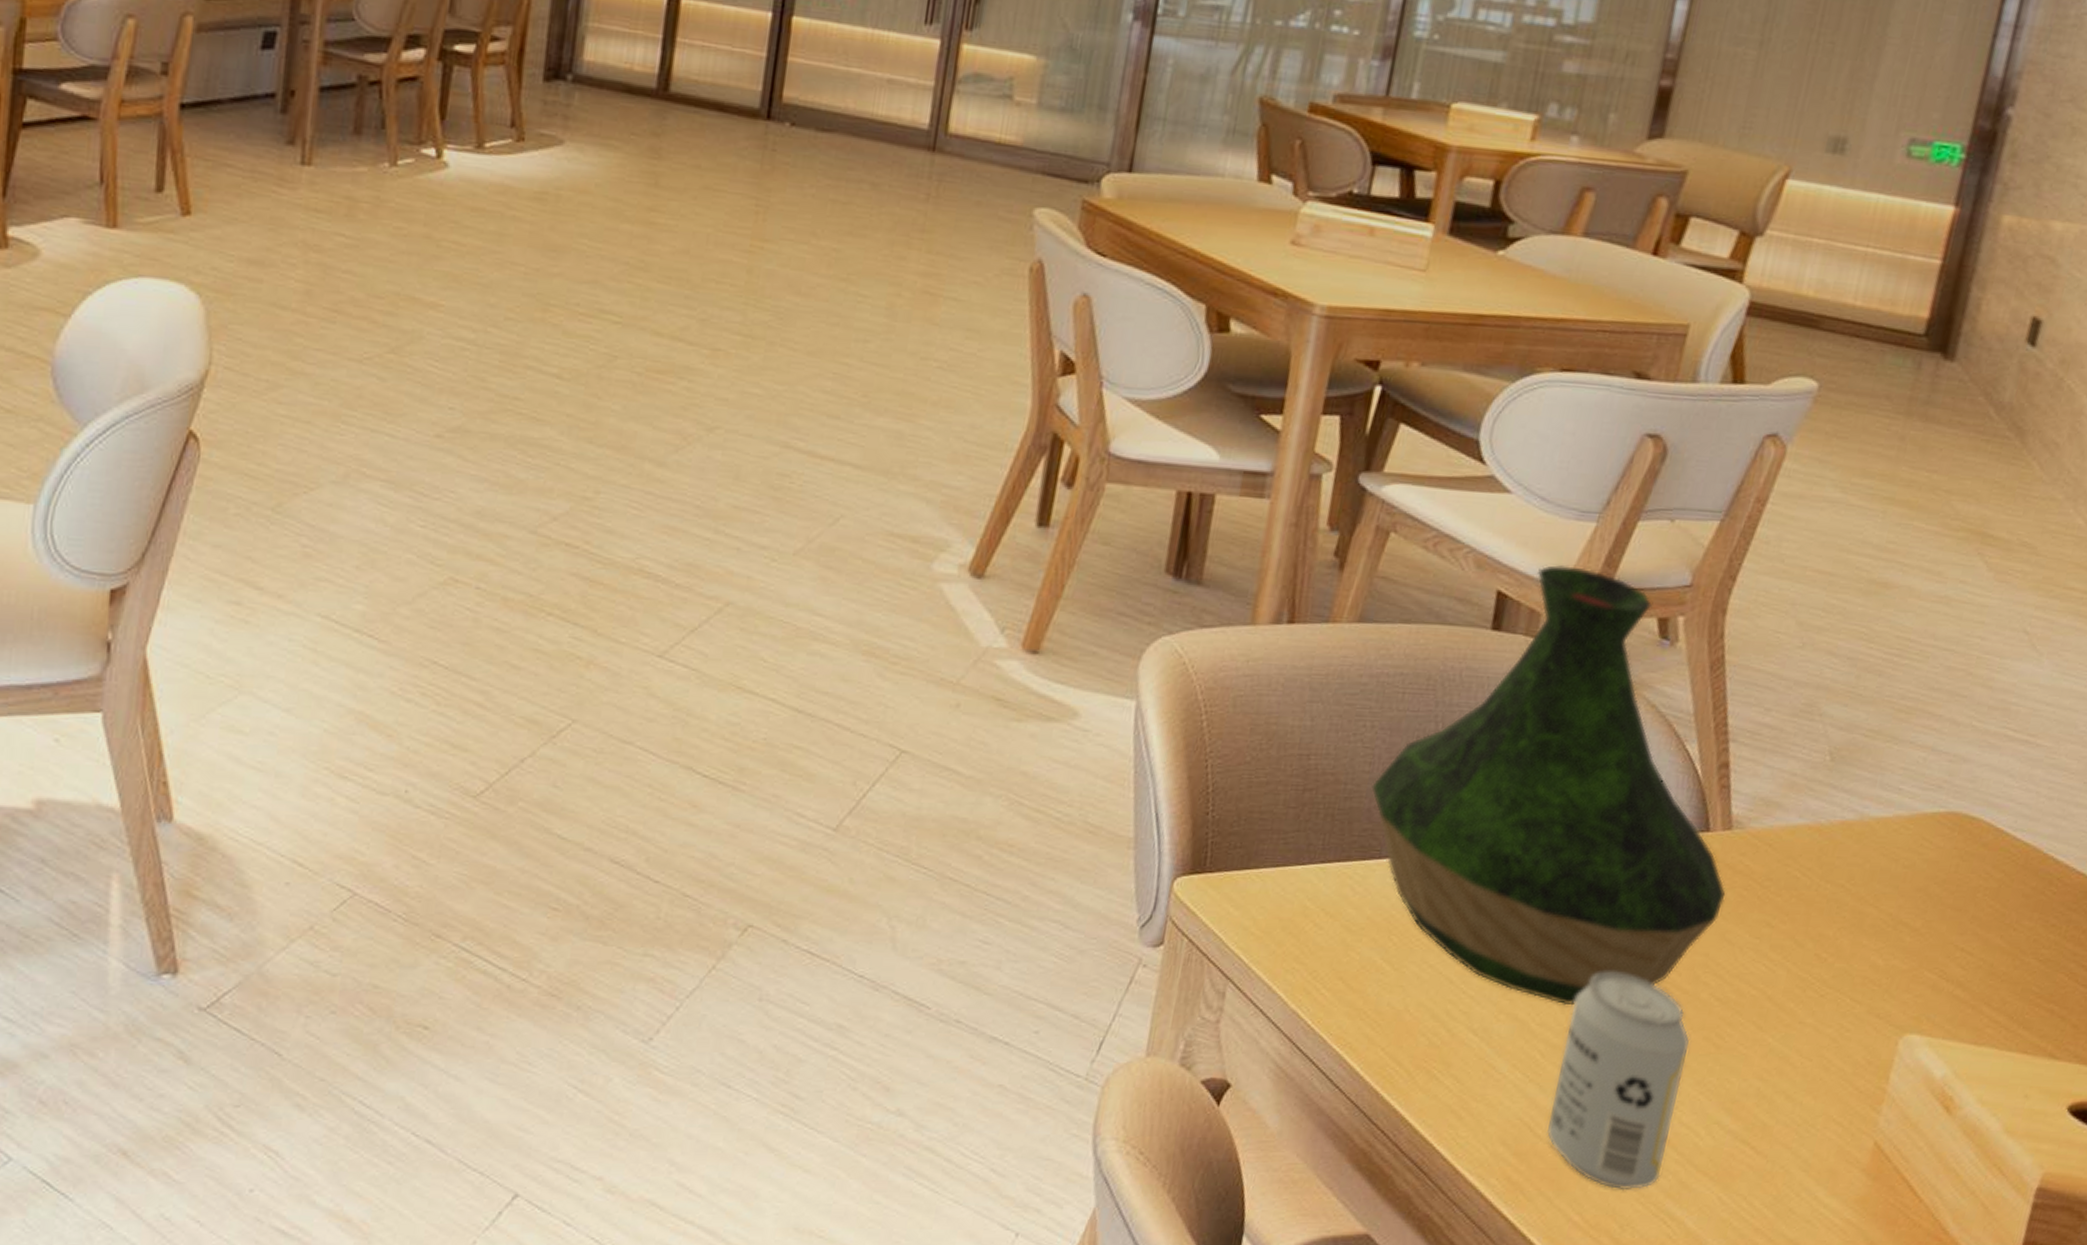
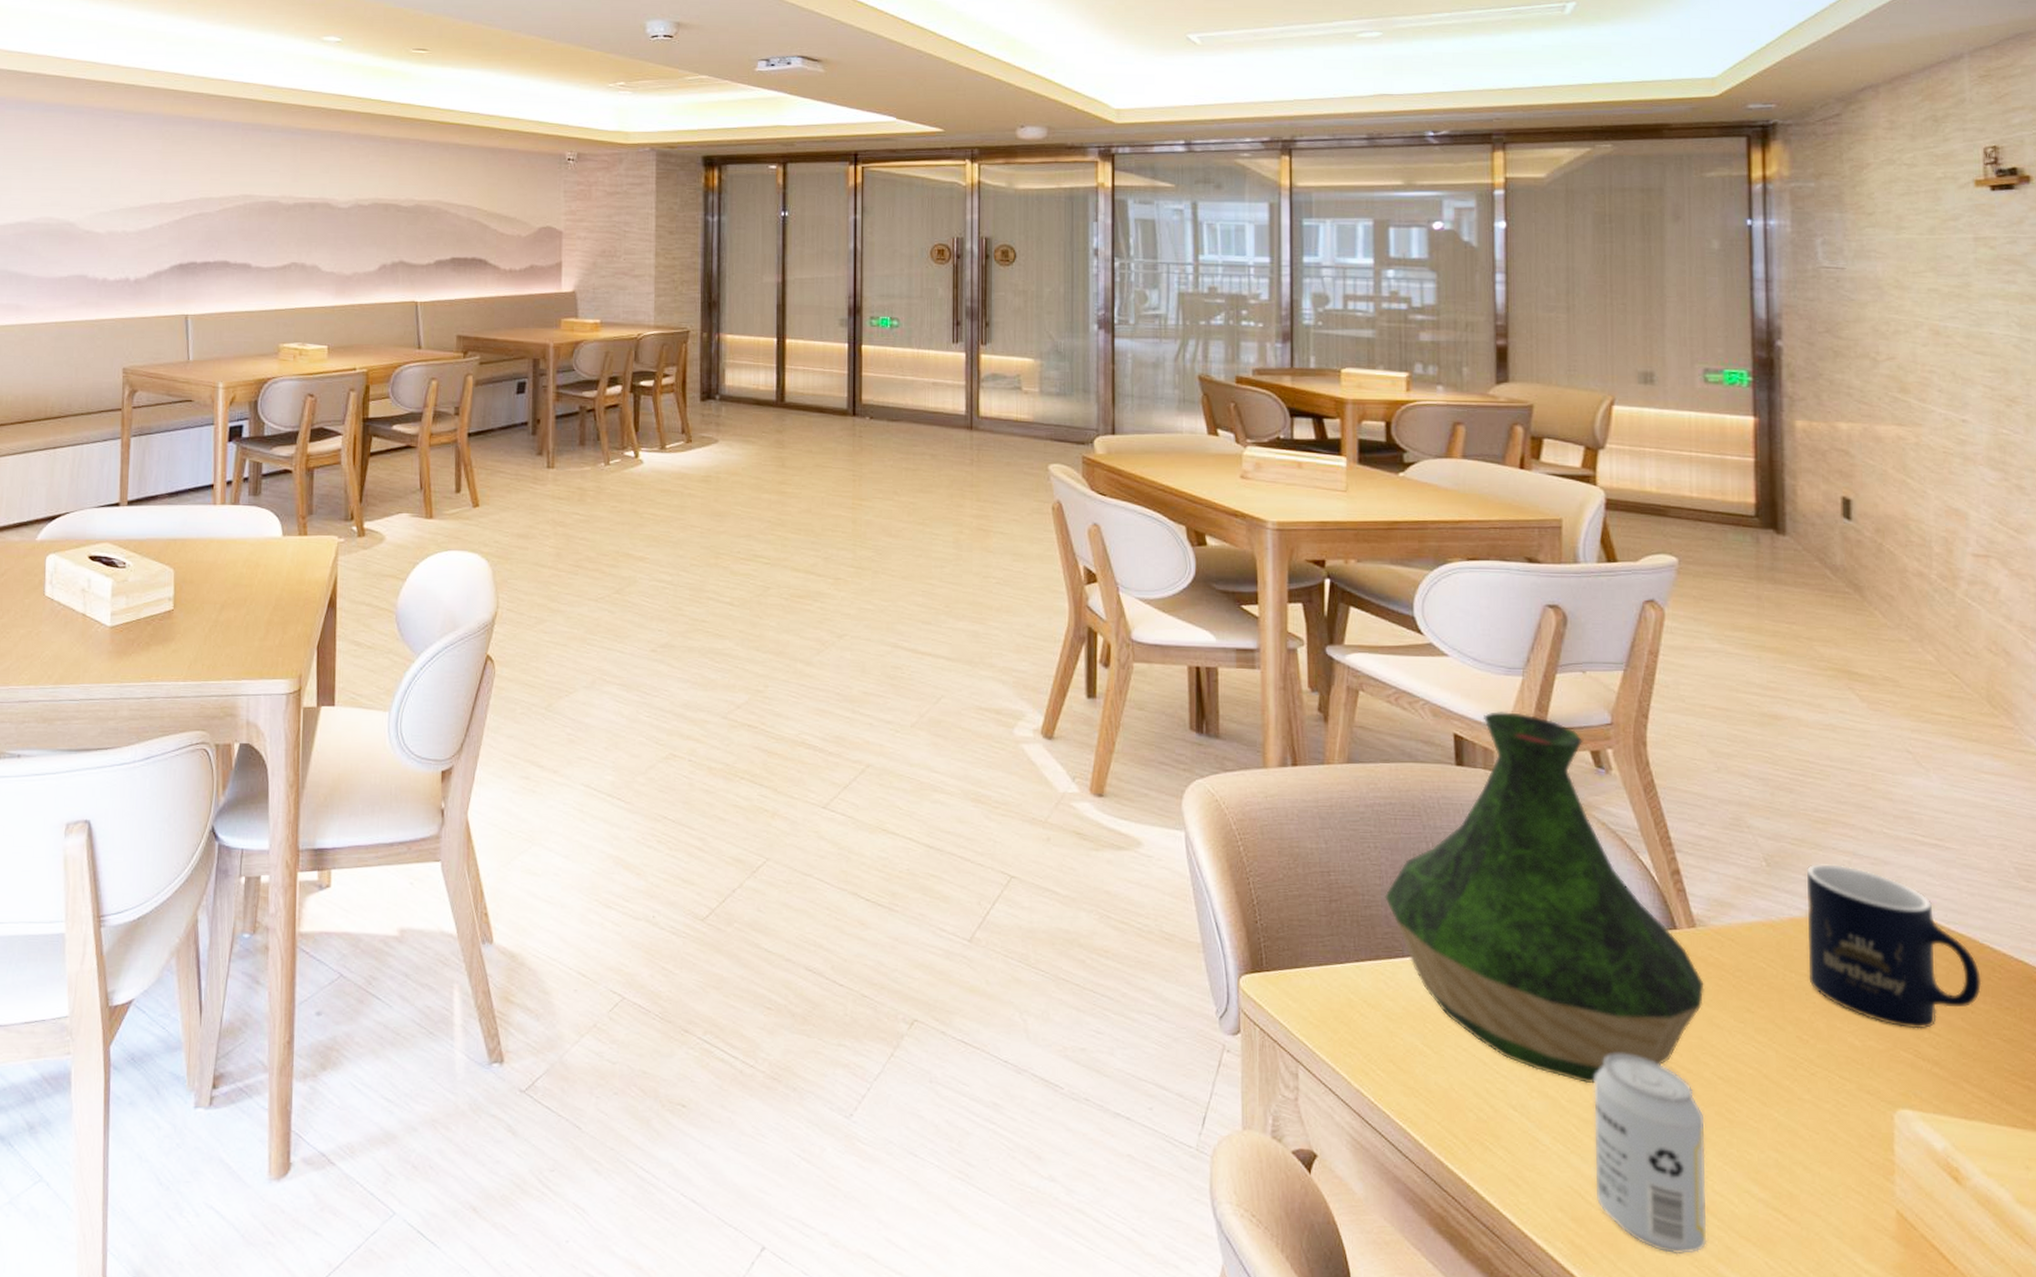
mug: none [1844,760,2036,948] -> present [1806,864,1982,1029]

